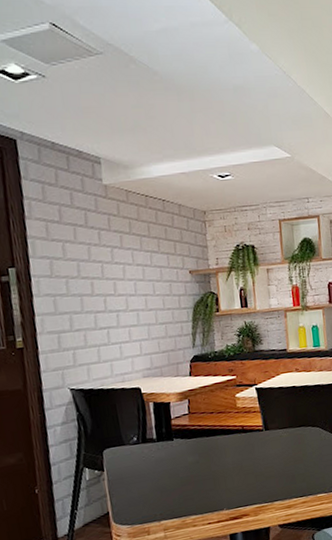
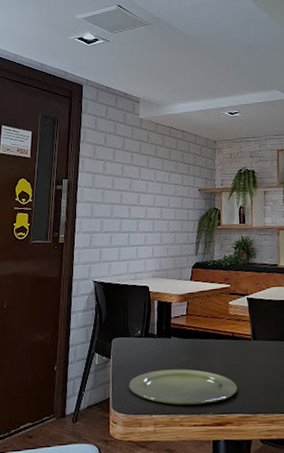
plate: none [129,468,252,508] -> present [128,369,237,405]

